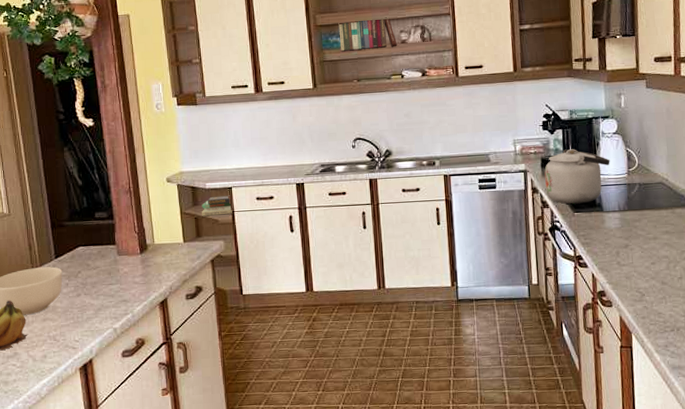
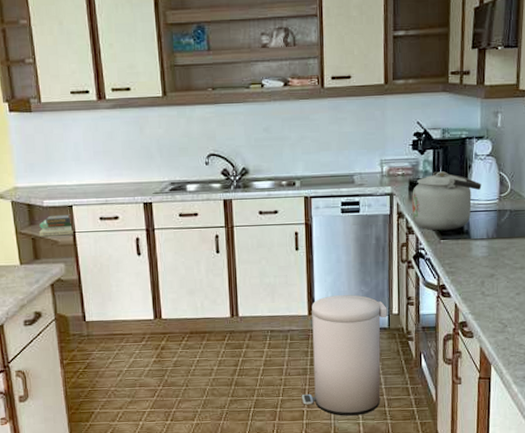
books: present [338,17,397,53] -> none [191,17,257,56]
pedal bin: none [447,266,527,386] -> present [301,295,387,416]

